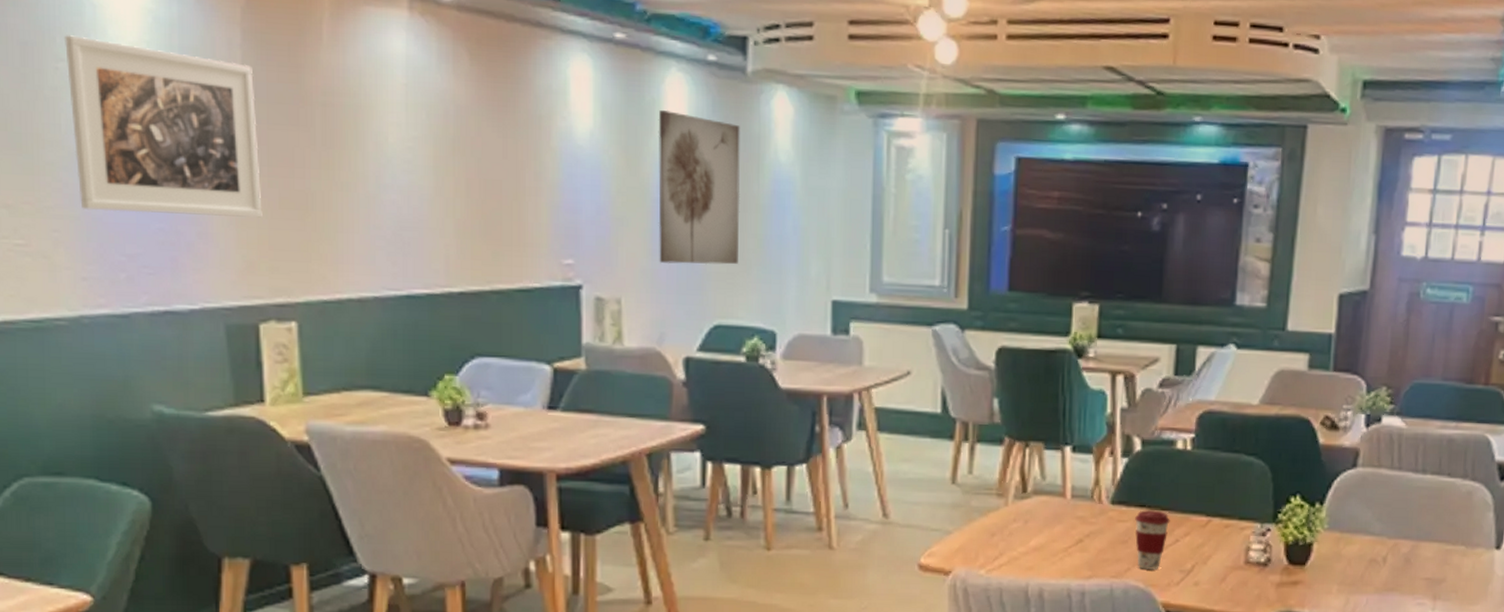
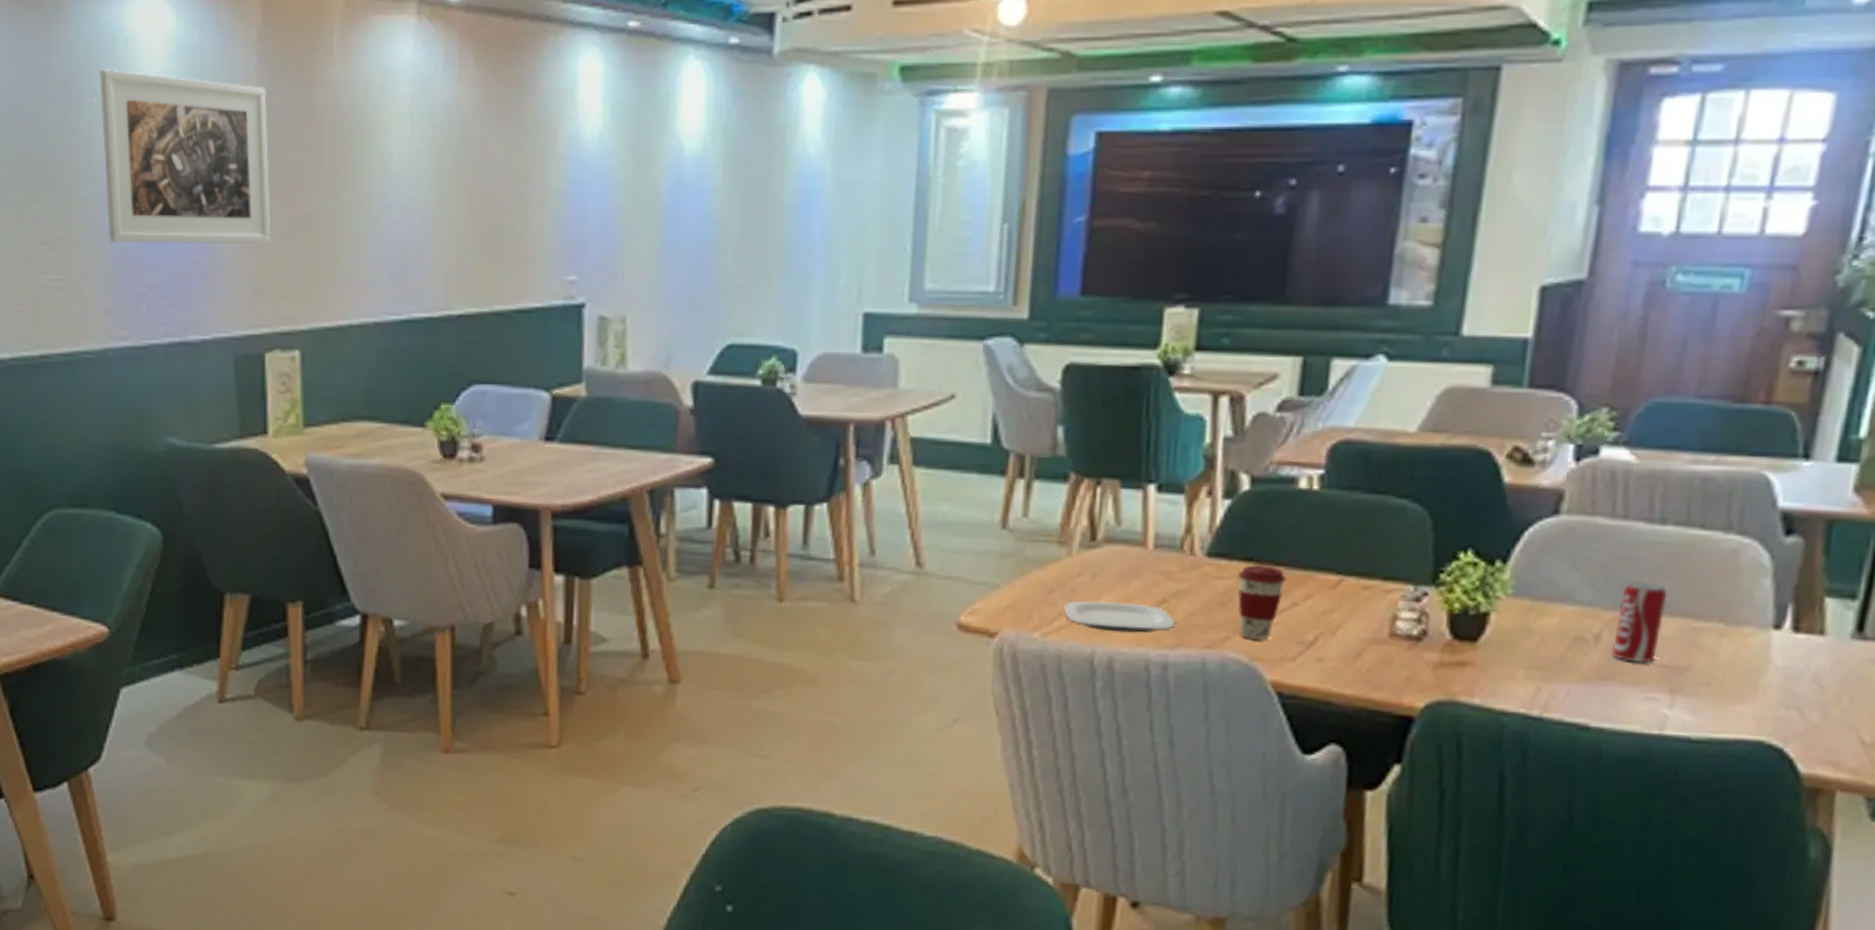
wall art: present [658,110,740,265] -> none [668,104,764,276]
plate: none [1003,542,1089,568] -> present [1063,600,1175,633]
beverage can: none [1394,517,1429,577] -> present [1610,582,1668,663]

